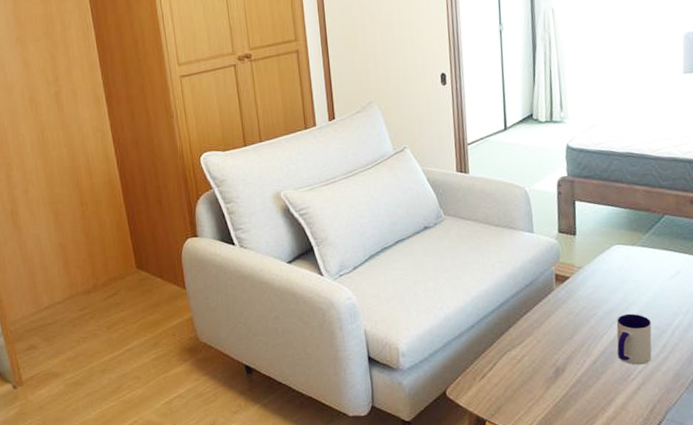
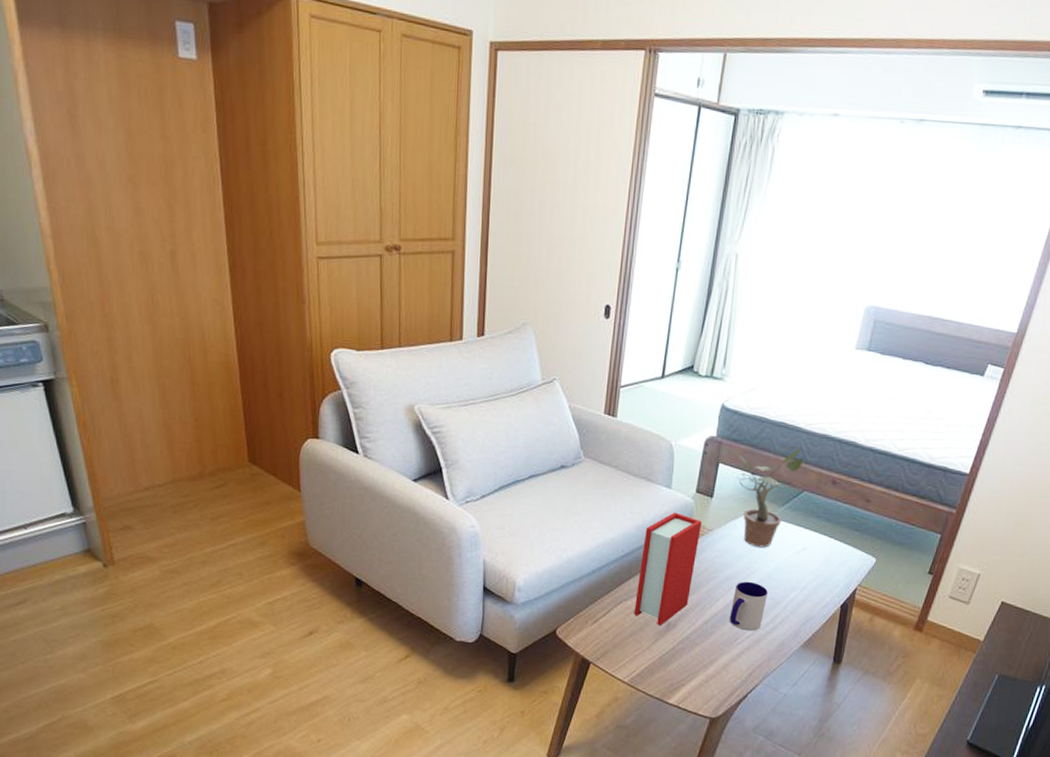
book: none [516,255,573,373] -> present [634,512,702,626]
potted plant: none [593,172,658,278] -> present [737,446,804,548]

